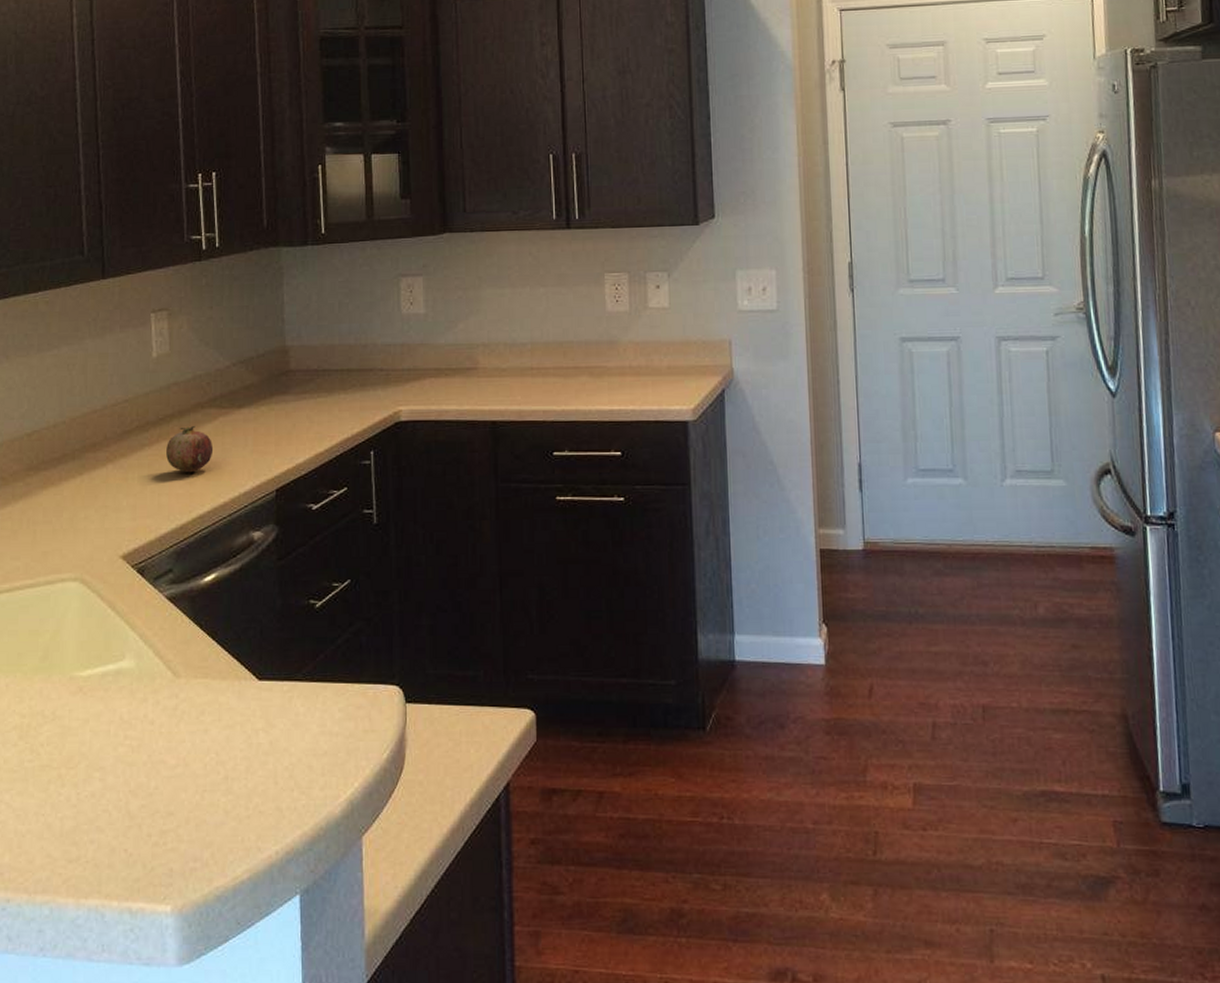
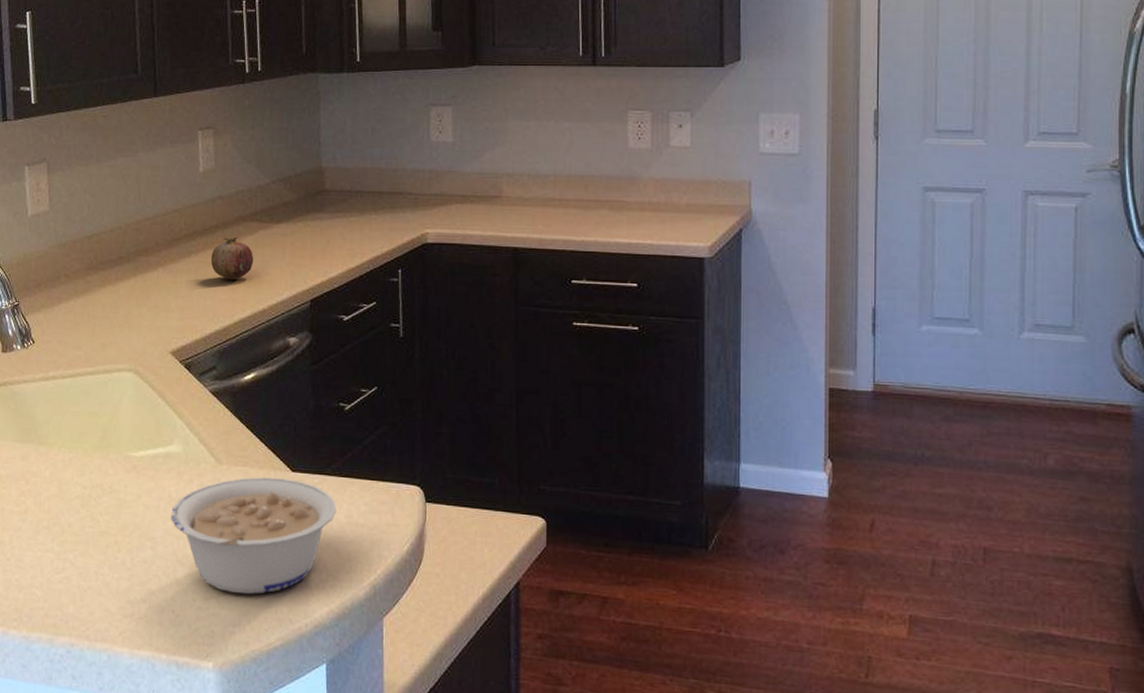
legume: none [122,689,308,822] -> present [171,477,336,594]

